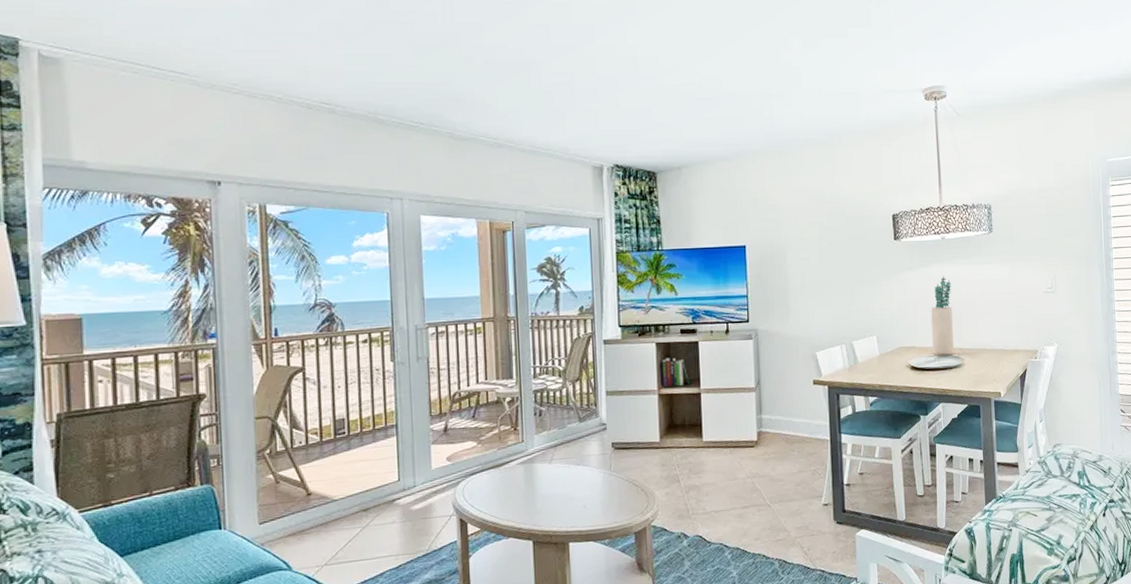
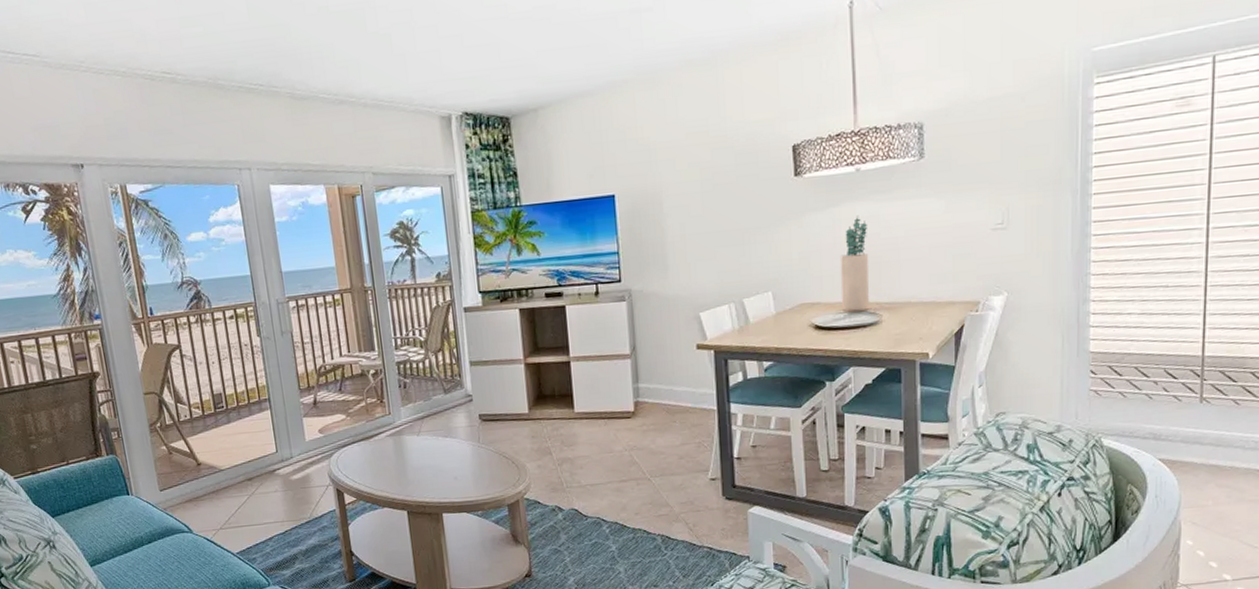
books: present [662,357,690,388] -> none [527,324,559,357]

